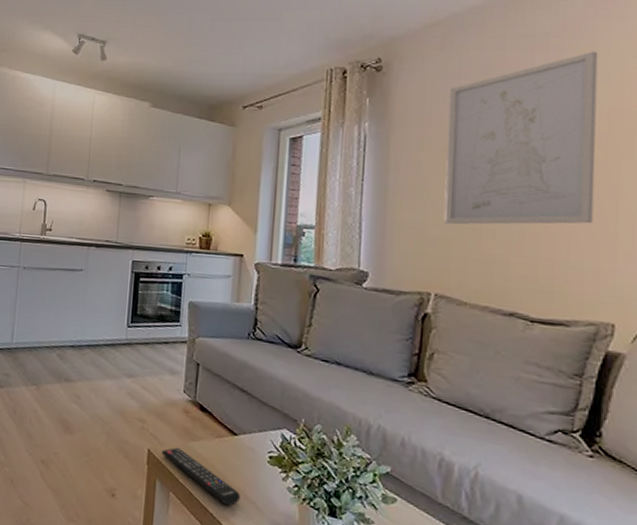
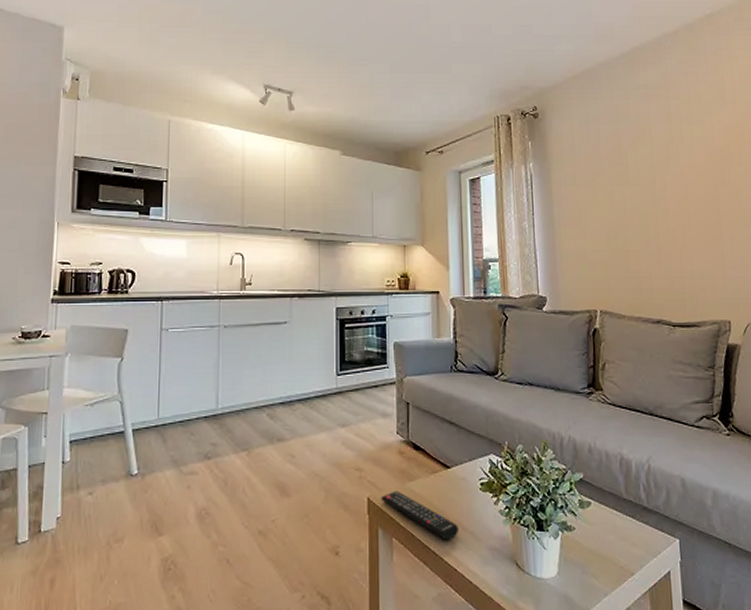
wall art: present [444,51,599,225] -> none [592,100,706,248]

